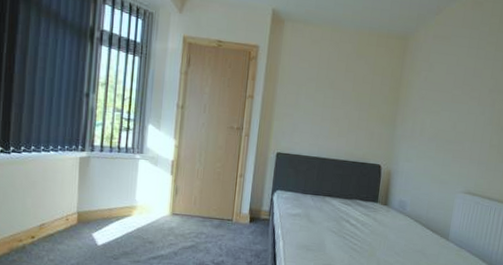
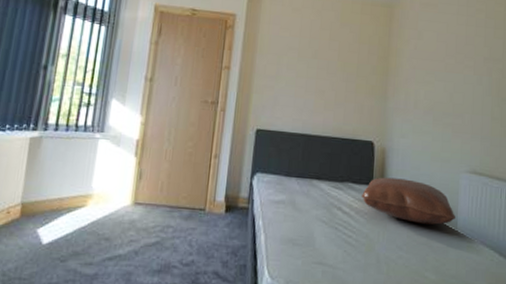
pillow: none [368,195,448,236] -> present [362,177,455,225]

